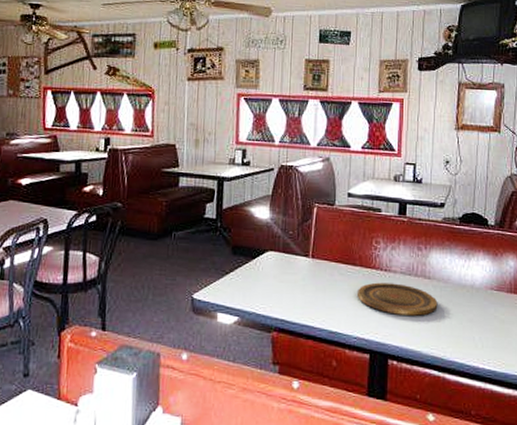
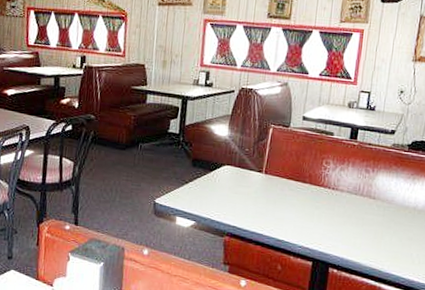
plate: present [358,282,438,316] -> none [305,199,380,232]

